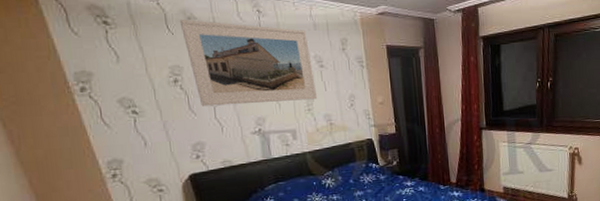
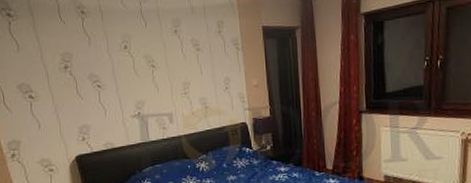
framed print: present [179,19,318,107] -> none [70,8,194,91]

